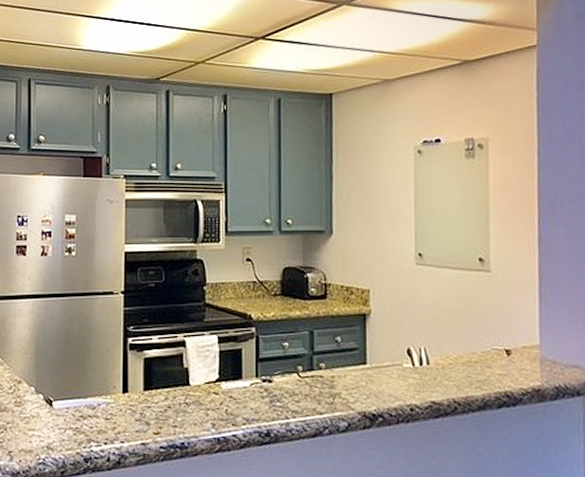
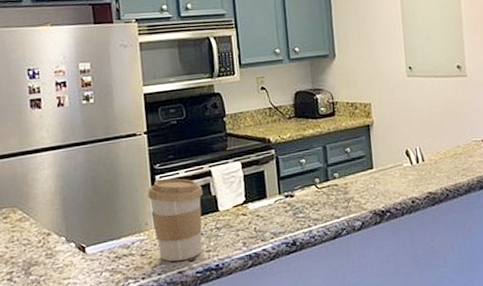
coffee cup: none [119,343,175,432] -> present [148,178,204,262]

